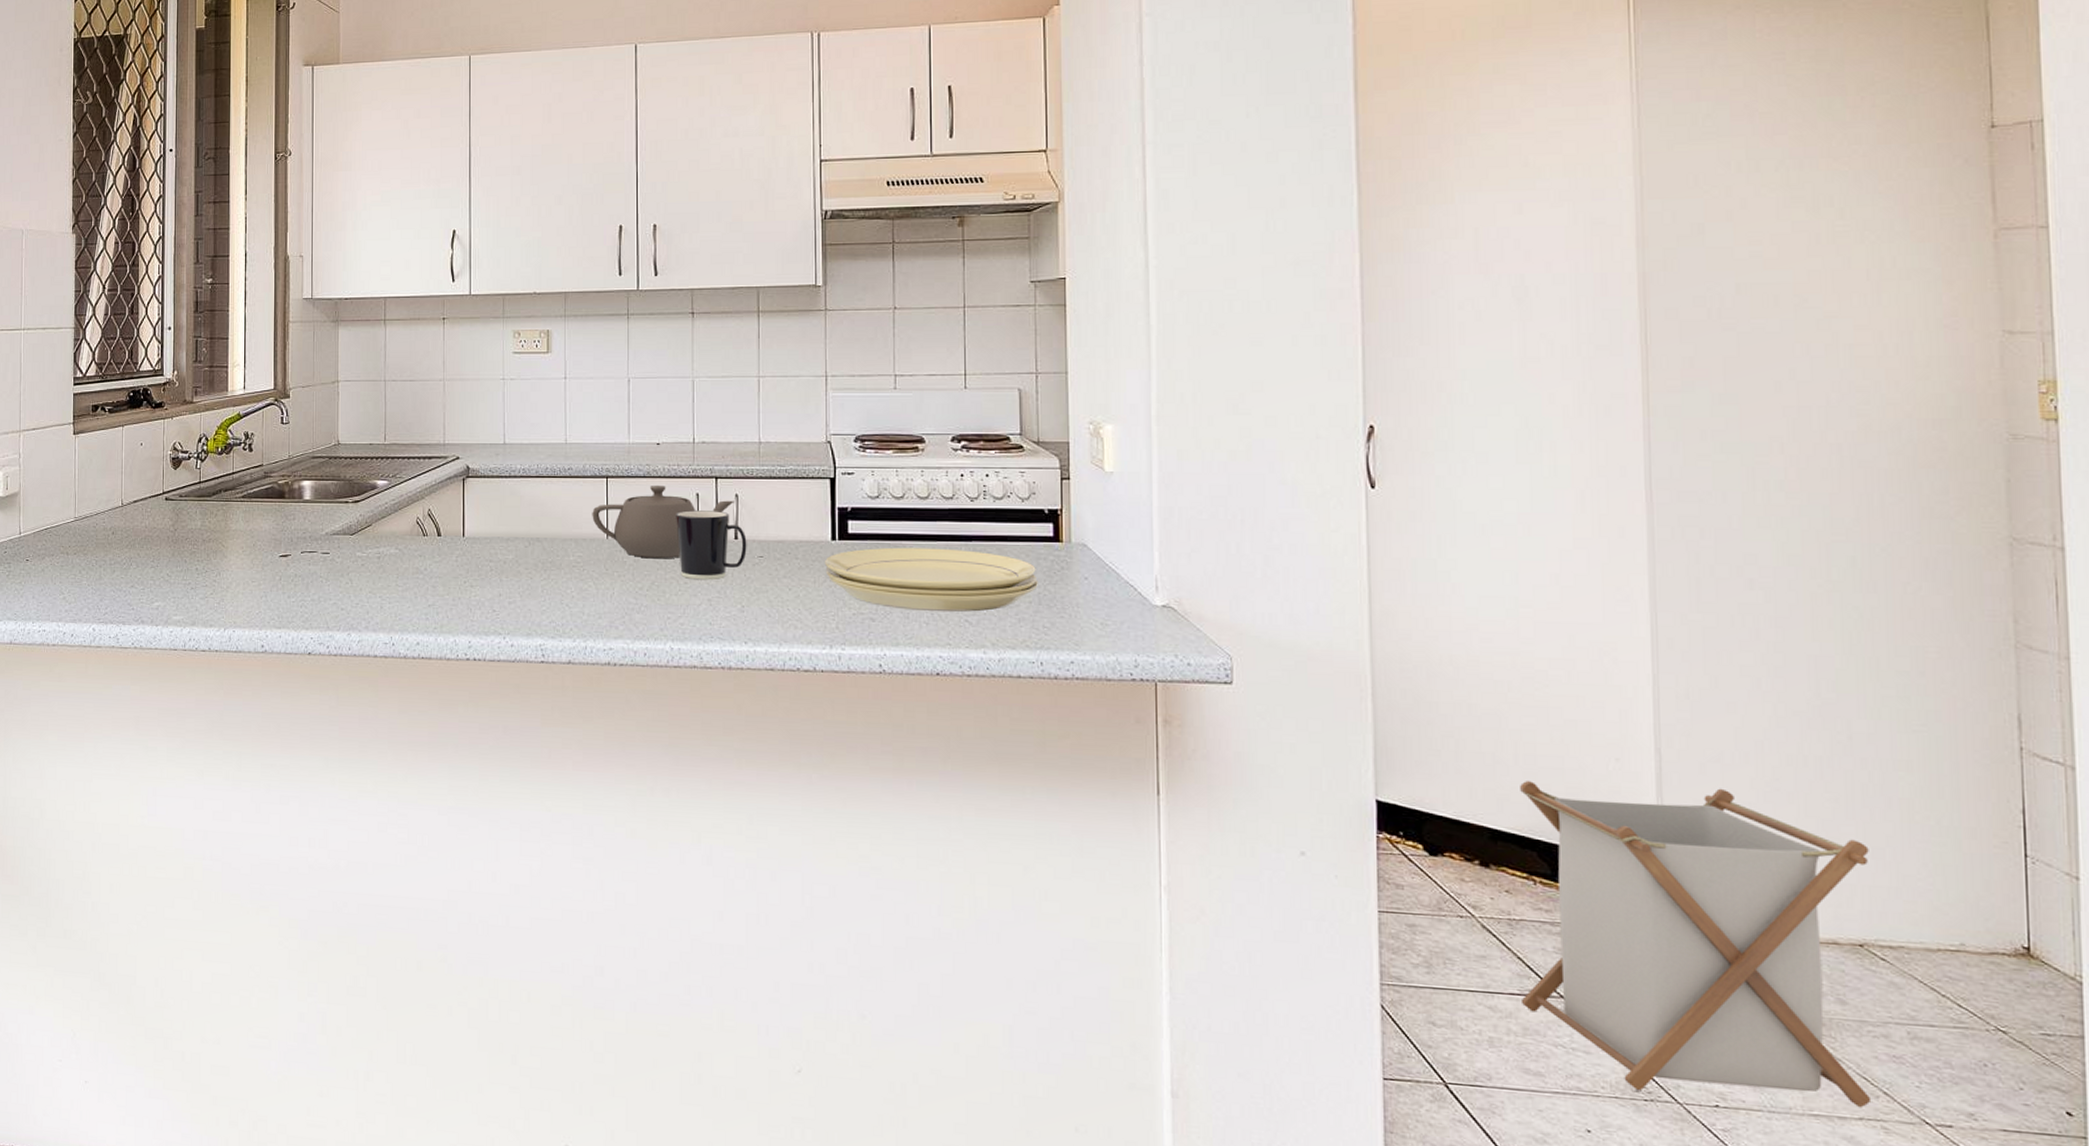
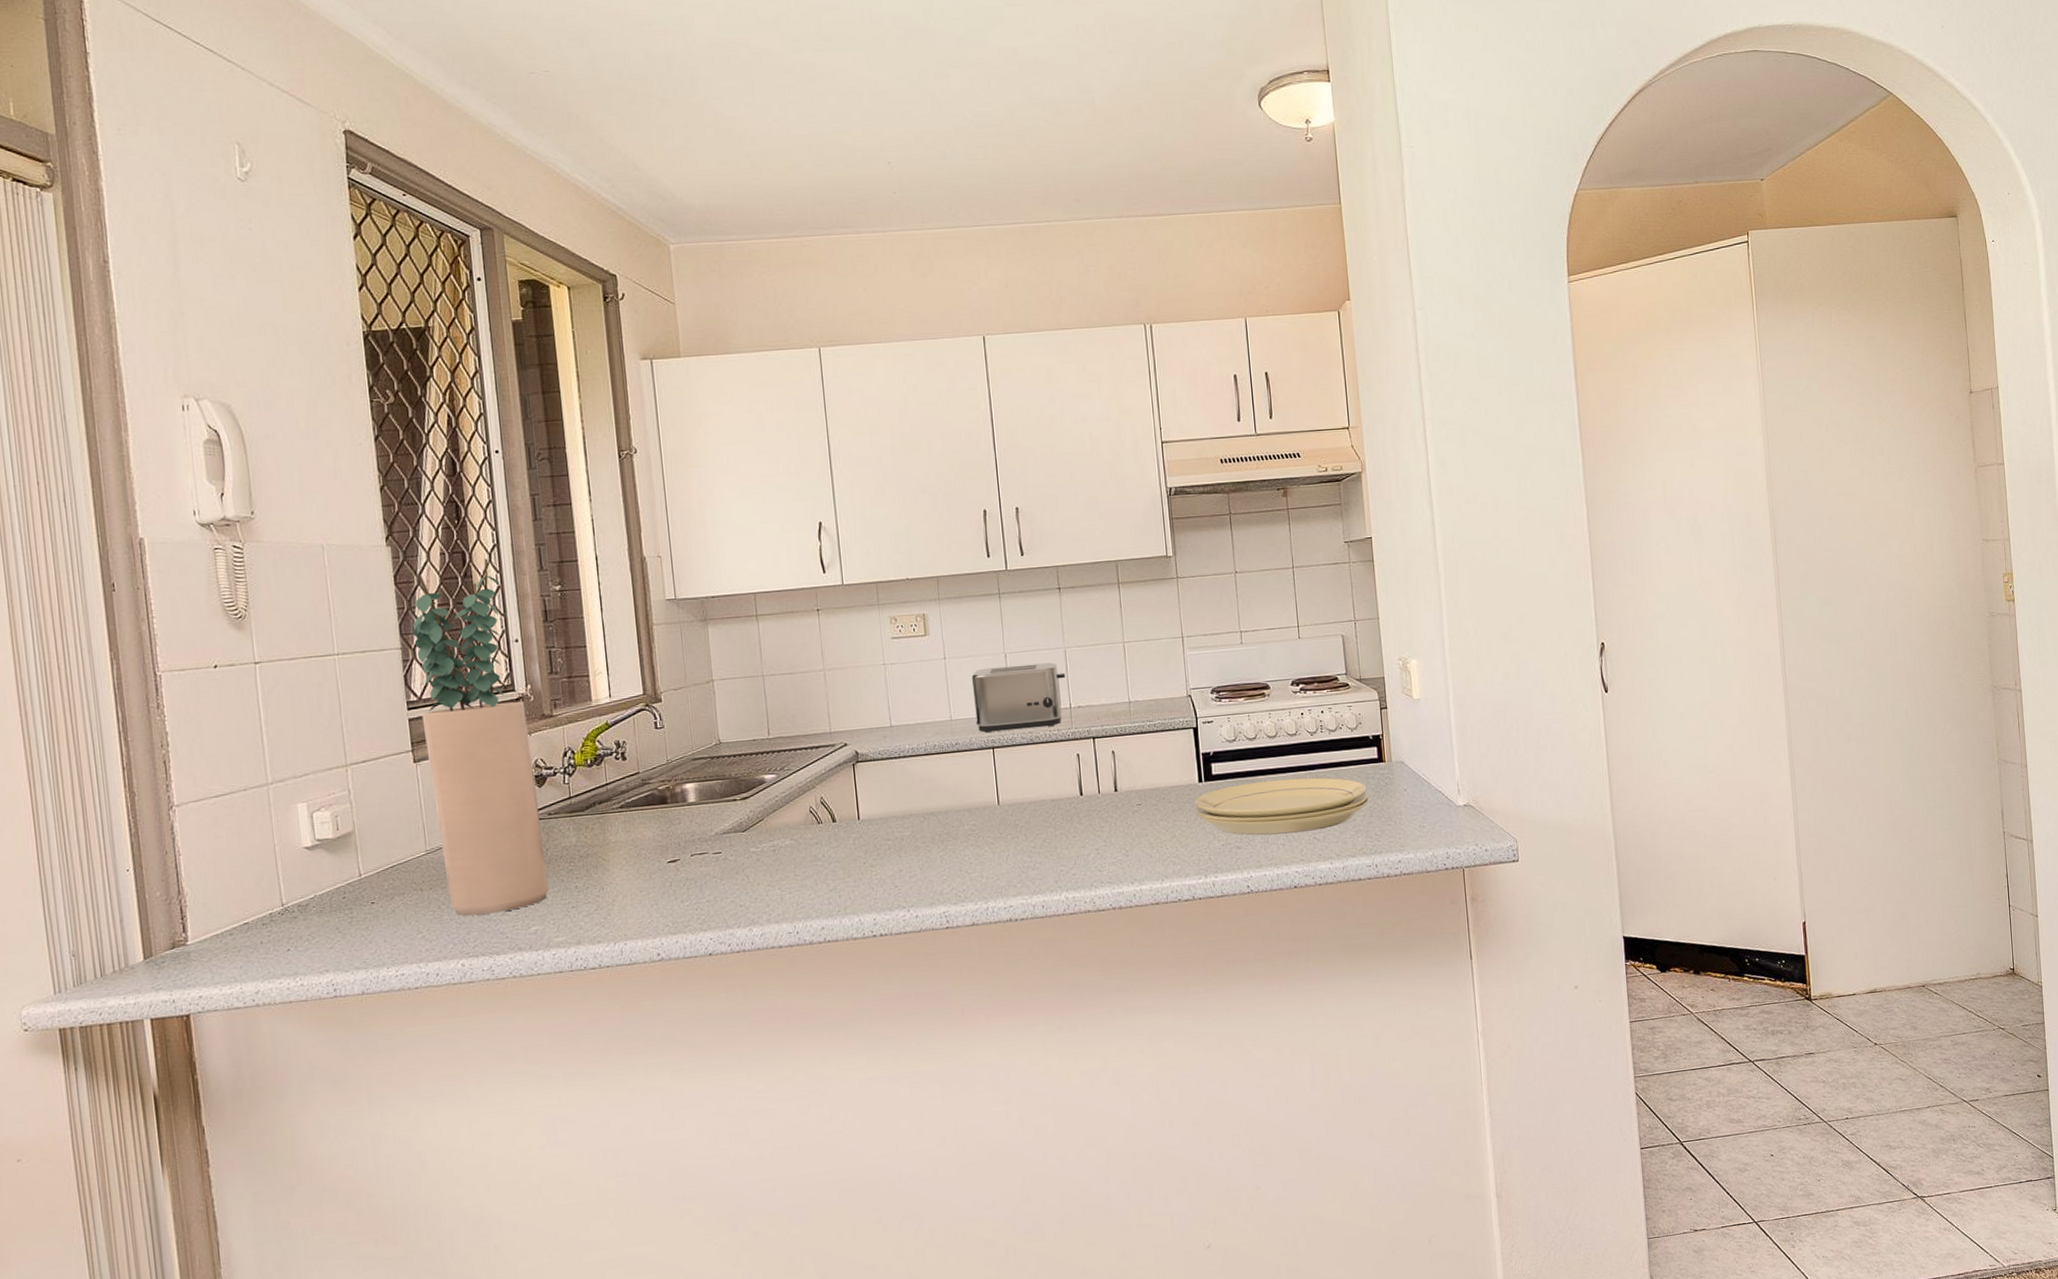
vase: none [84,249,173,585] -> present [413,558,549,916]
toaster: none [592,392,692,461] -> present [972,662,1066,734]
teapot: present [592,484,734,559] -> none [982,749,1112,819]
mug: present [676,510,747,581] -> none [1060,767,1127,833]
laundry basket: present [1520,781,1872,1107] -> none [1716,889,1934,1119]

